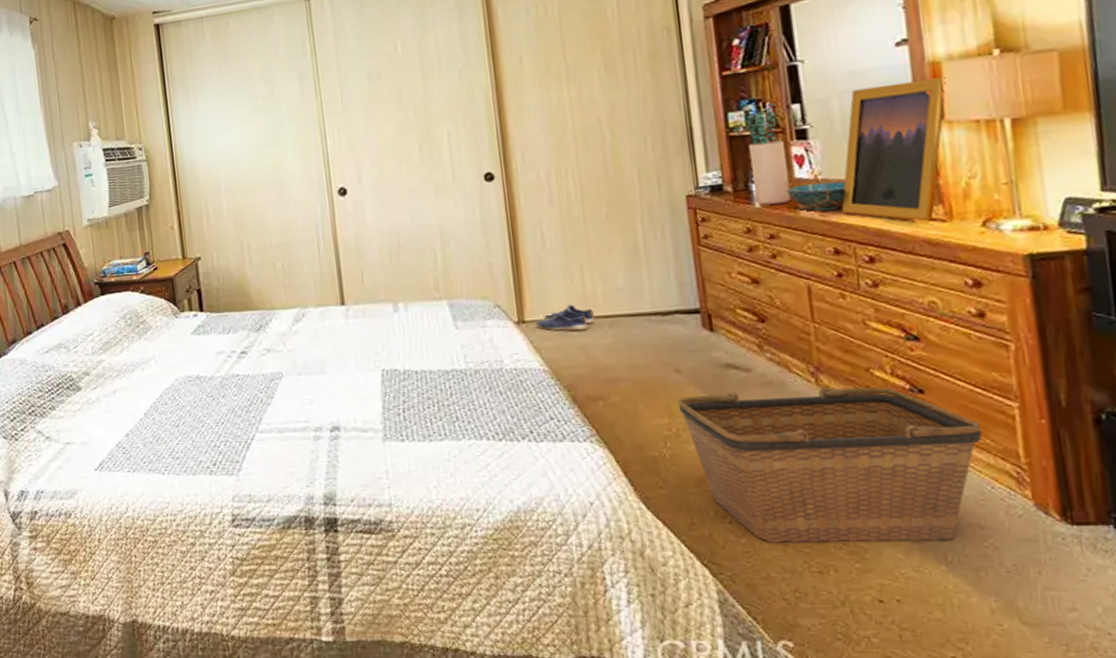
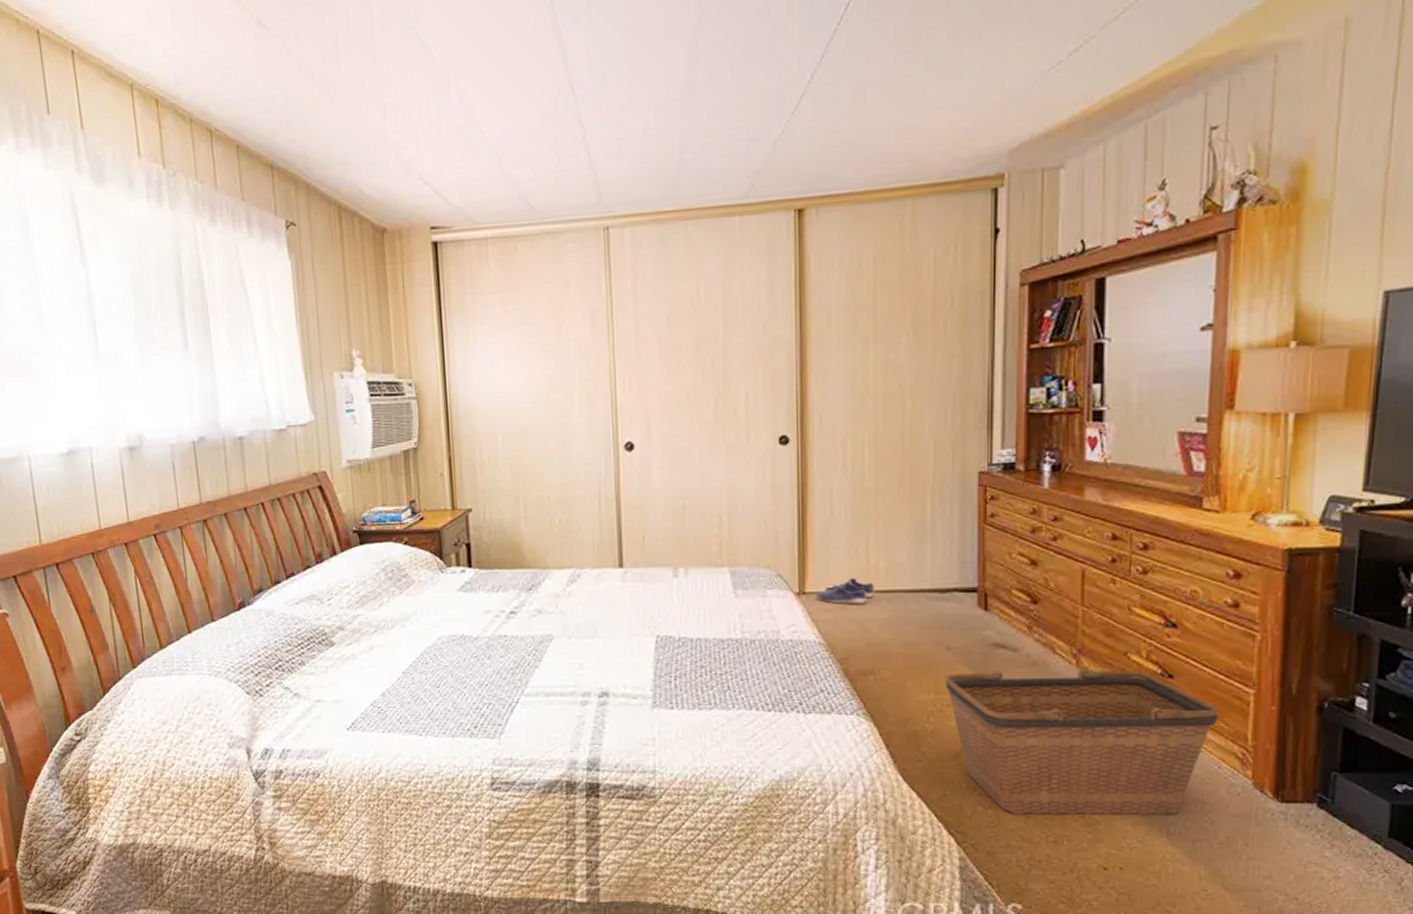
vase: present [743,97,791,206] -> none [1044,375,1081,488]
decorative bowl: present [786,181,846,212] -> none [1075,466,1132,496]
picture frame: present [841,77,947,222] -> none [1124,366,1242,512]

